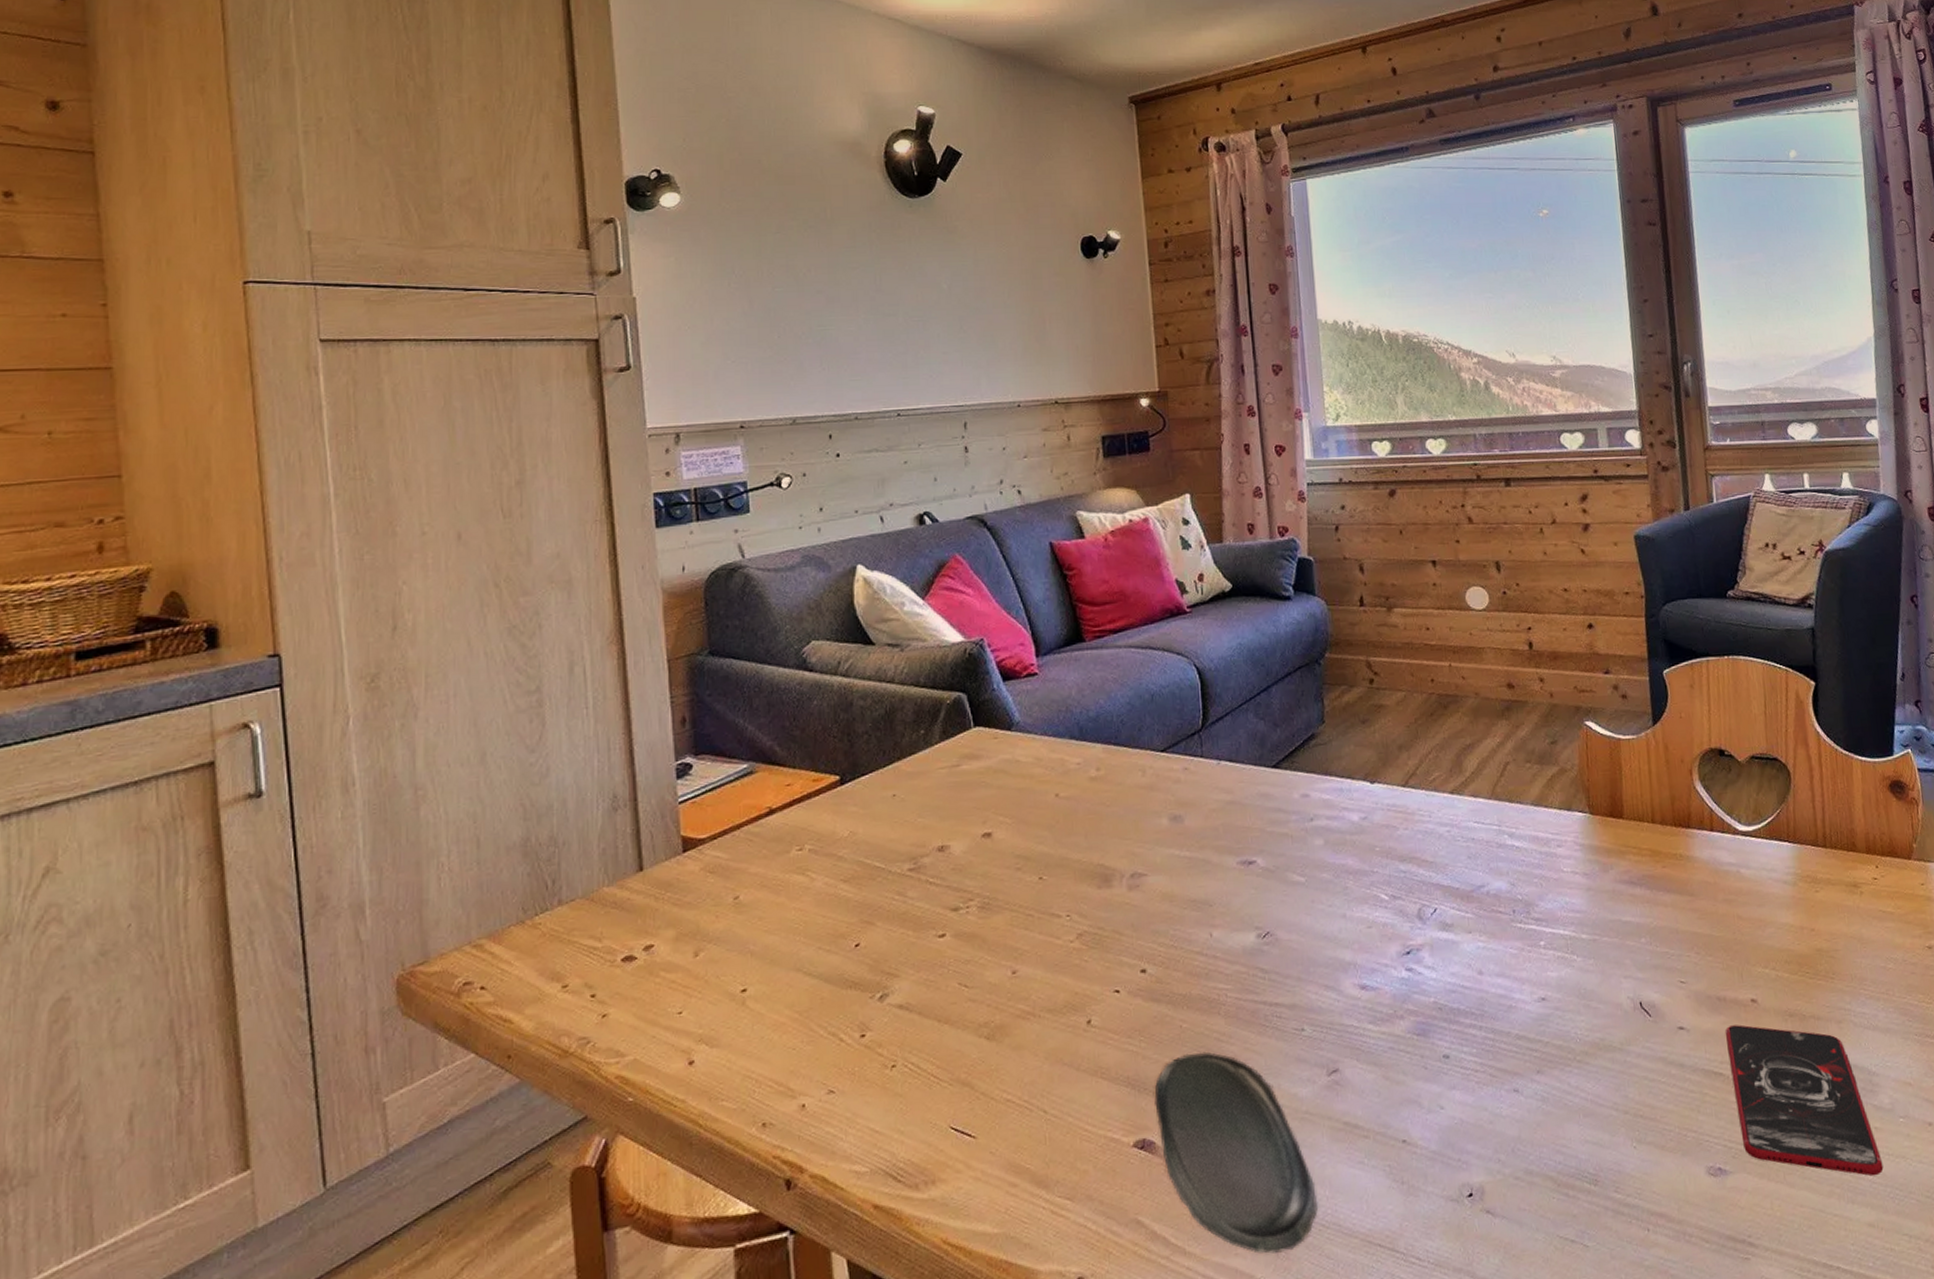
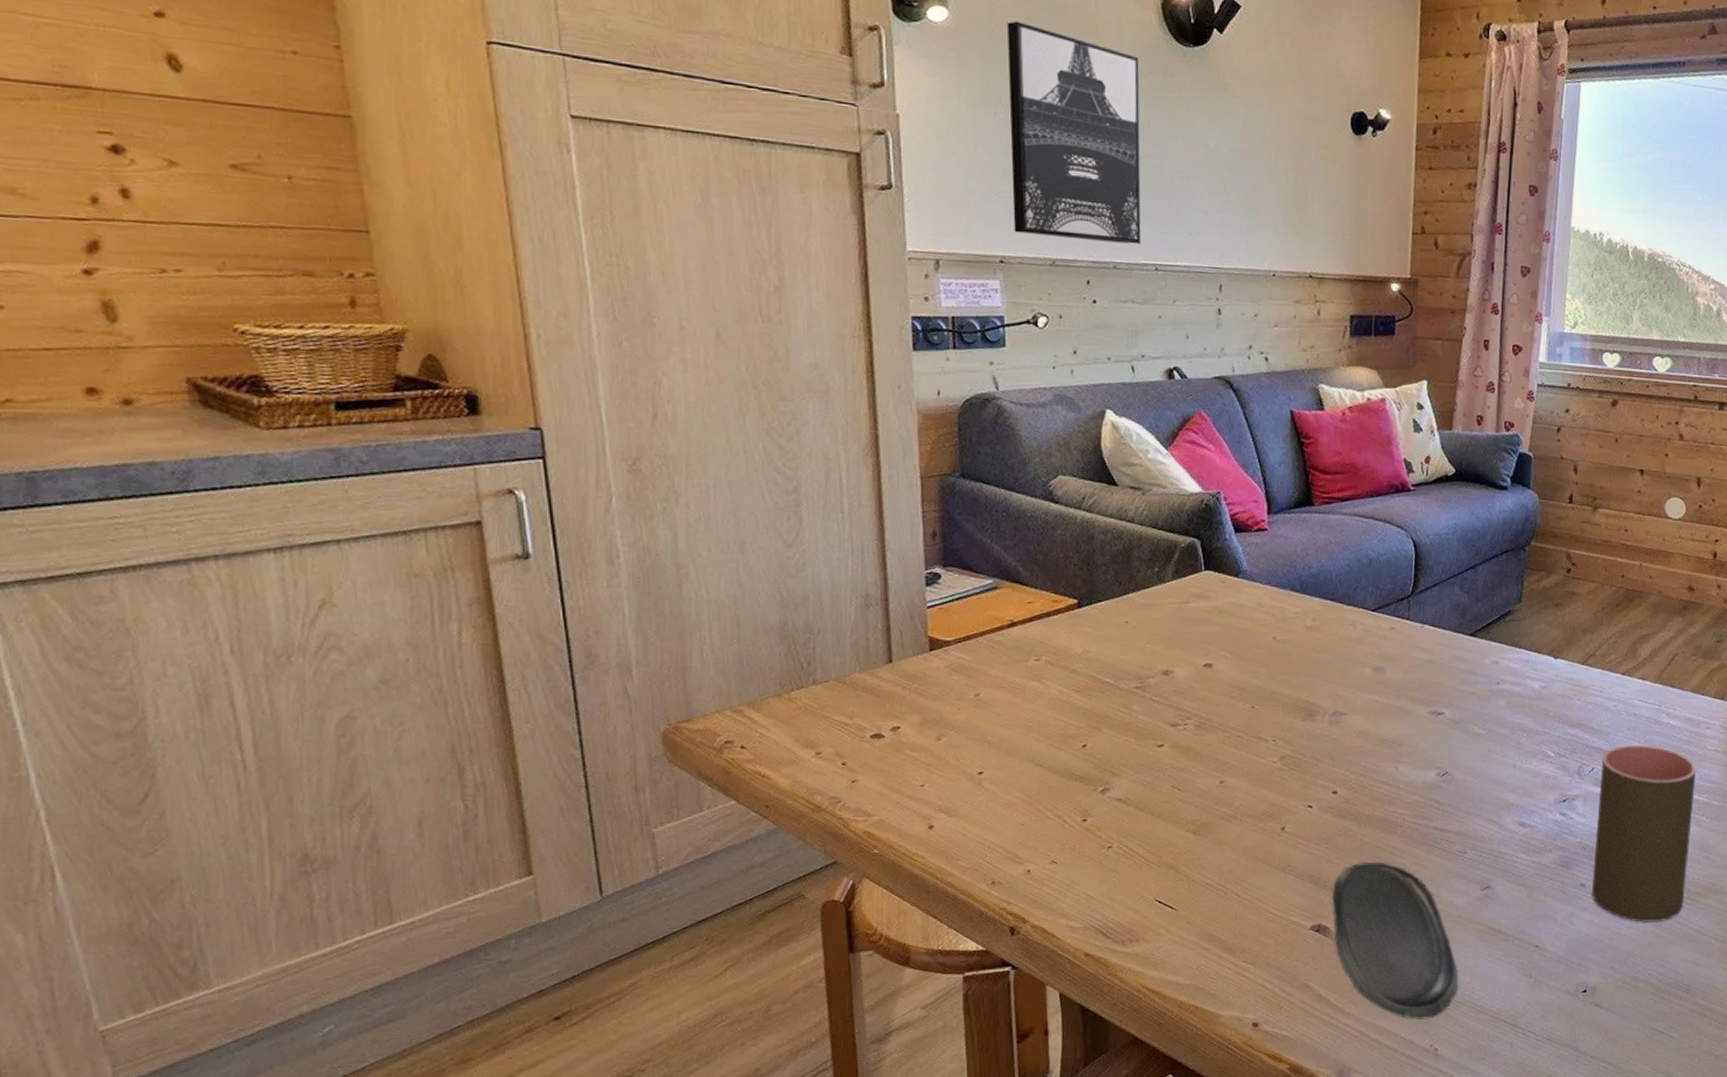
wall art: none [736,196,881,397] -> present [1006,20,1141,245]
cup: none [1443,874,1571,1097] -> present [1592,744,1697,922]

